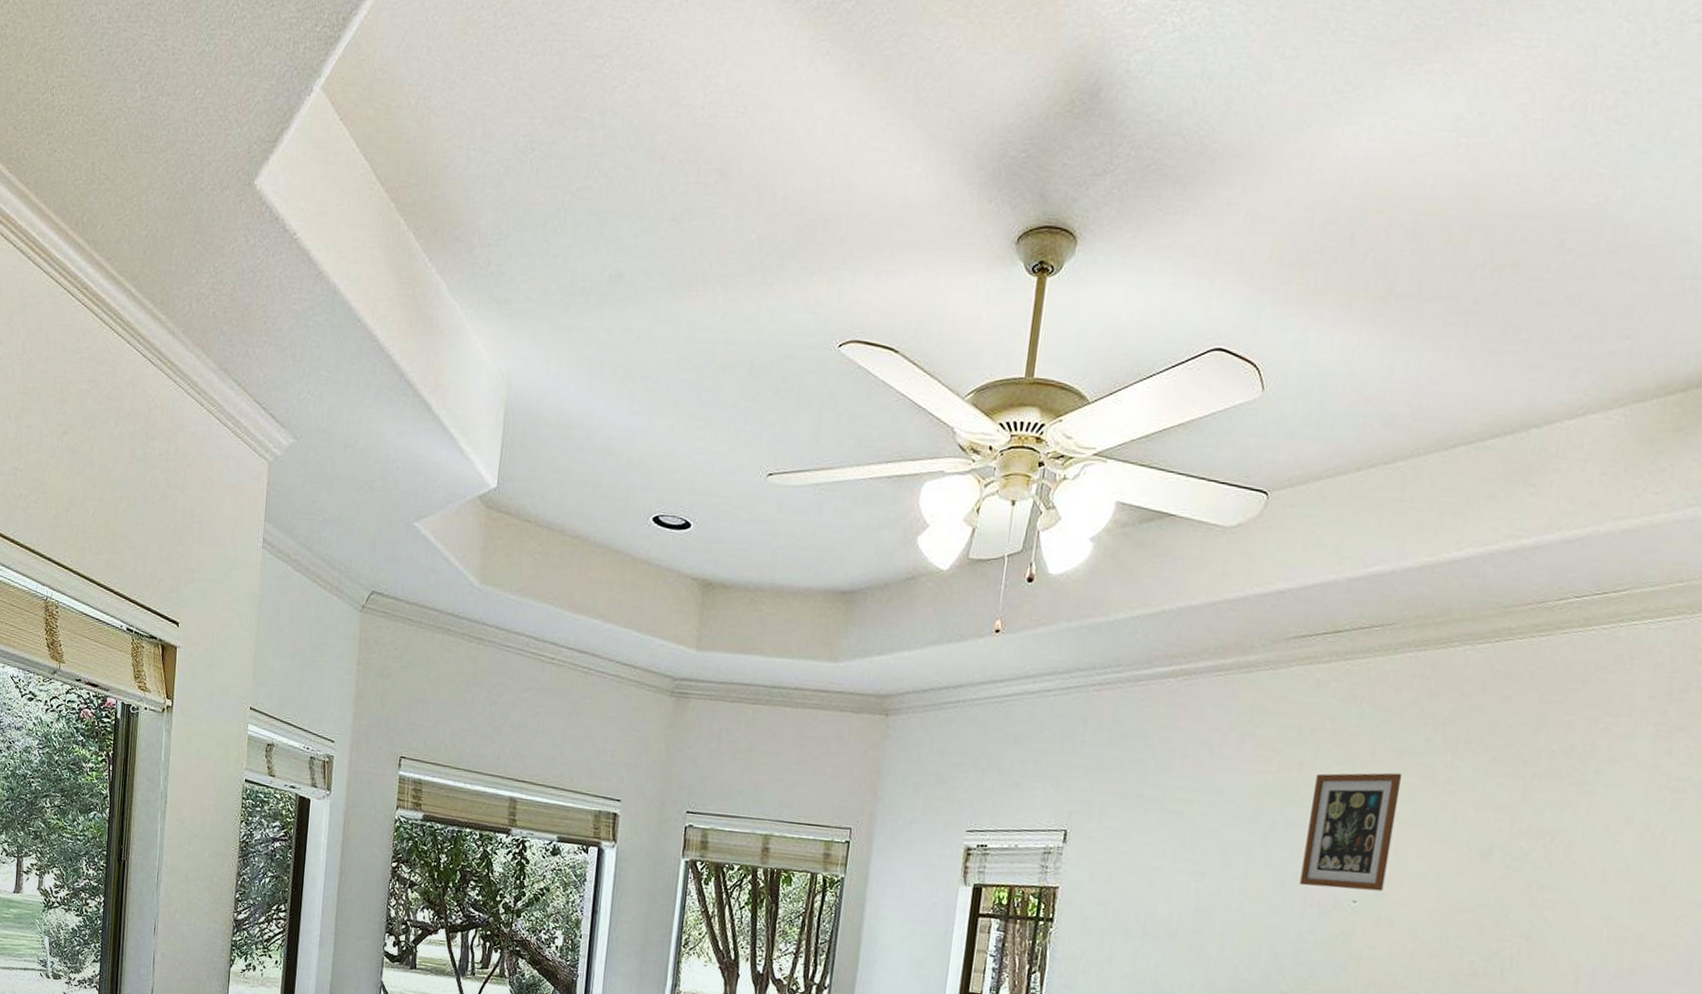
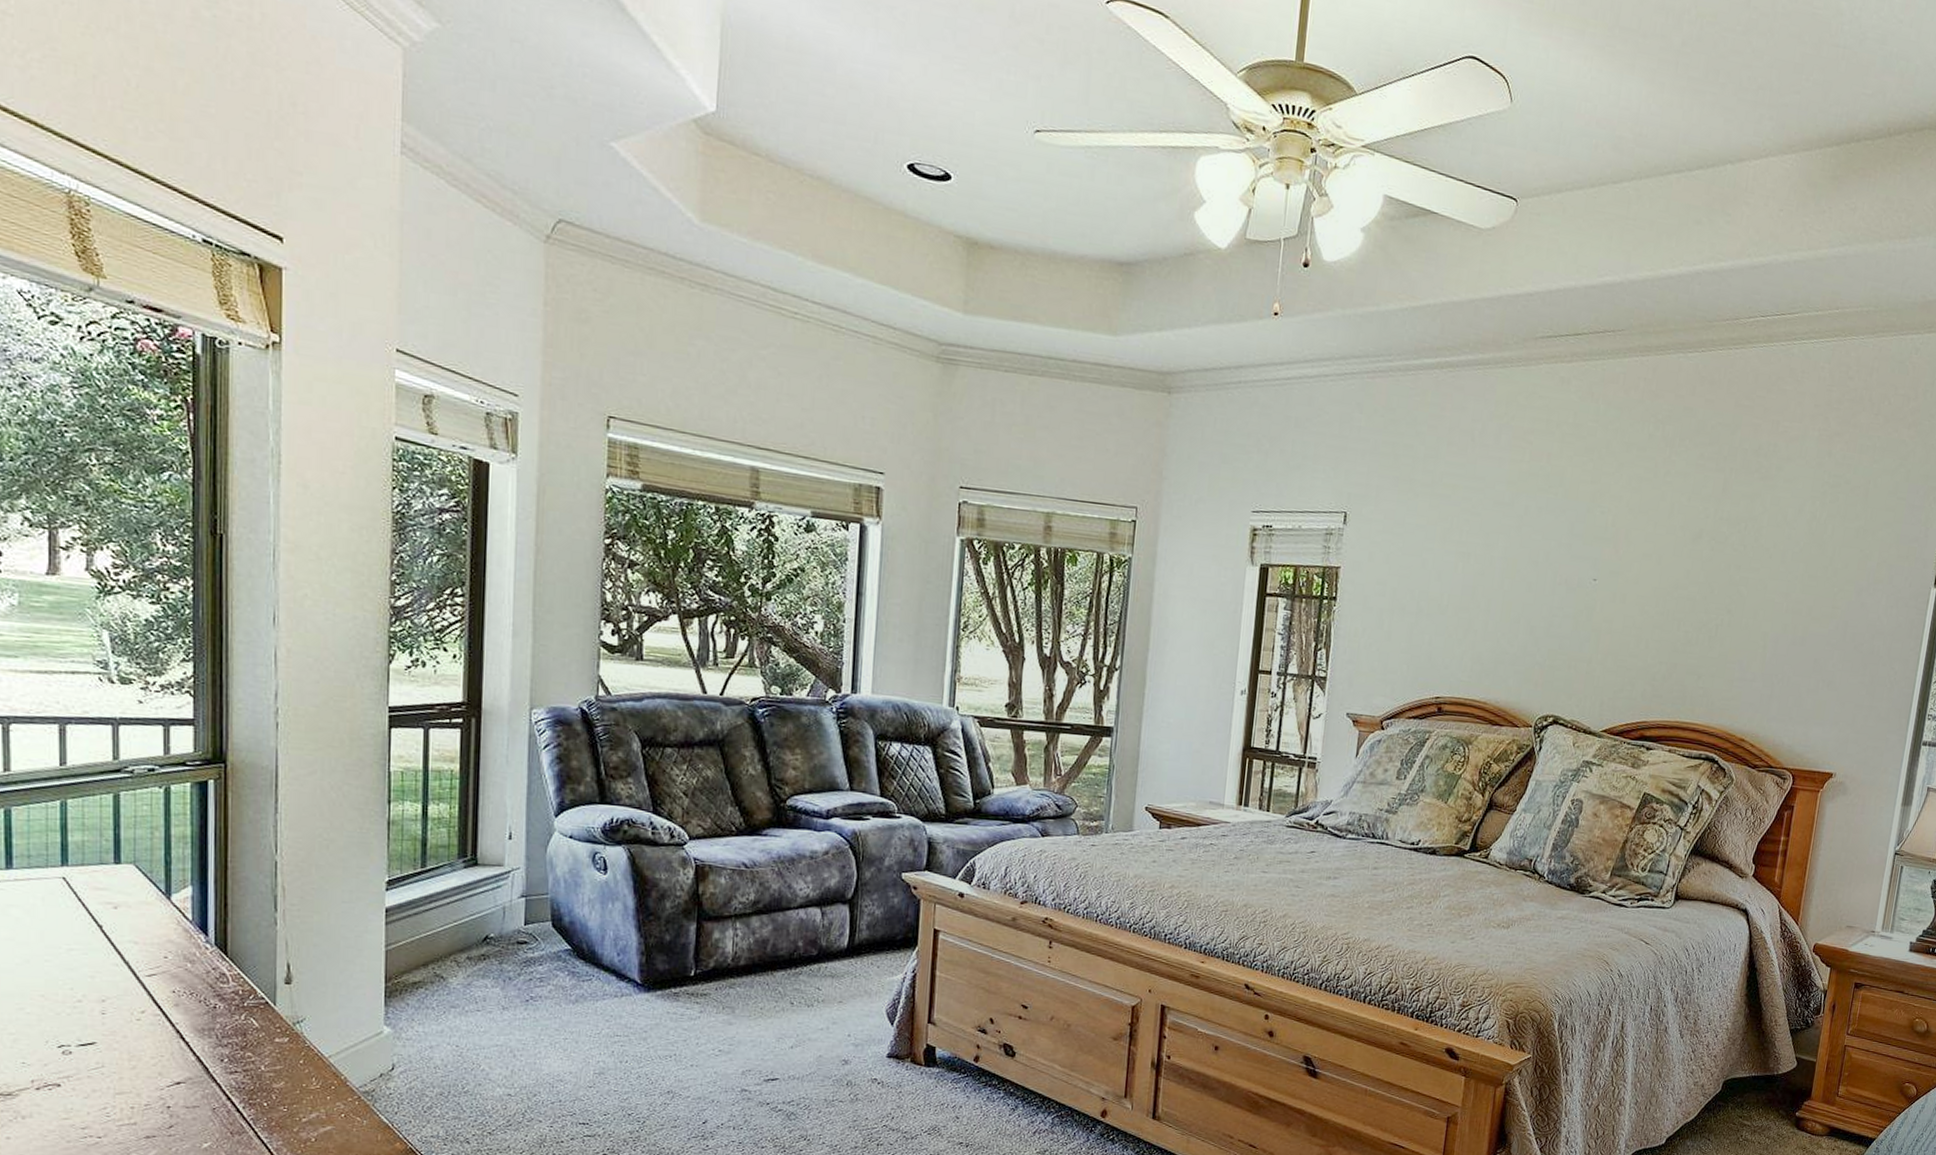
picture frame: present [1299,772,1403,892] -> none [1550,463,1631,571]

